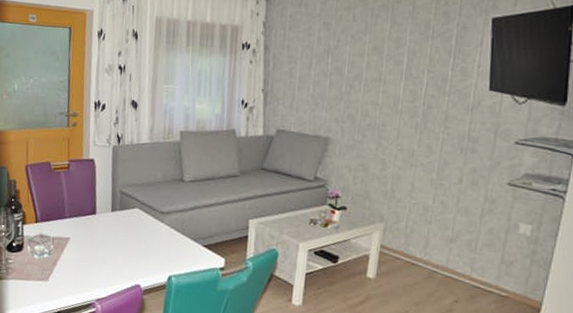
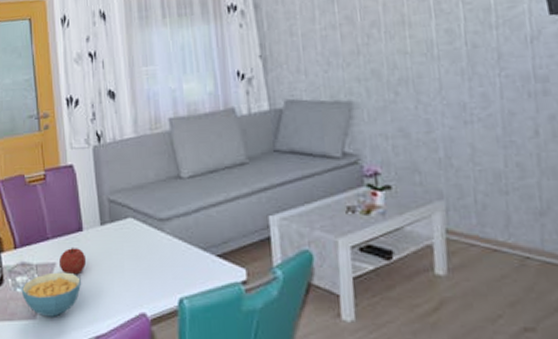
cereal bowl: none [38,245,90,281] -> present [21,272,81,317]
fruit: none [73,226,97,249] -> present [59,247,87,275]

